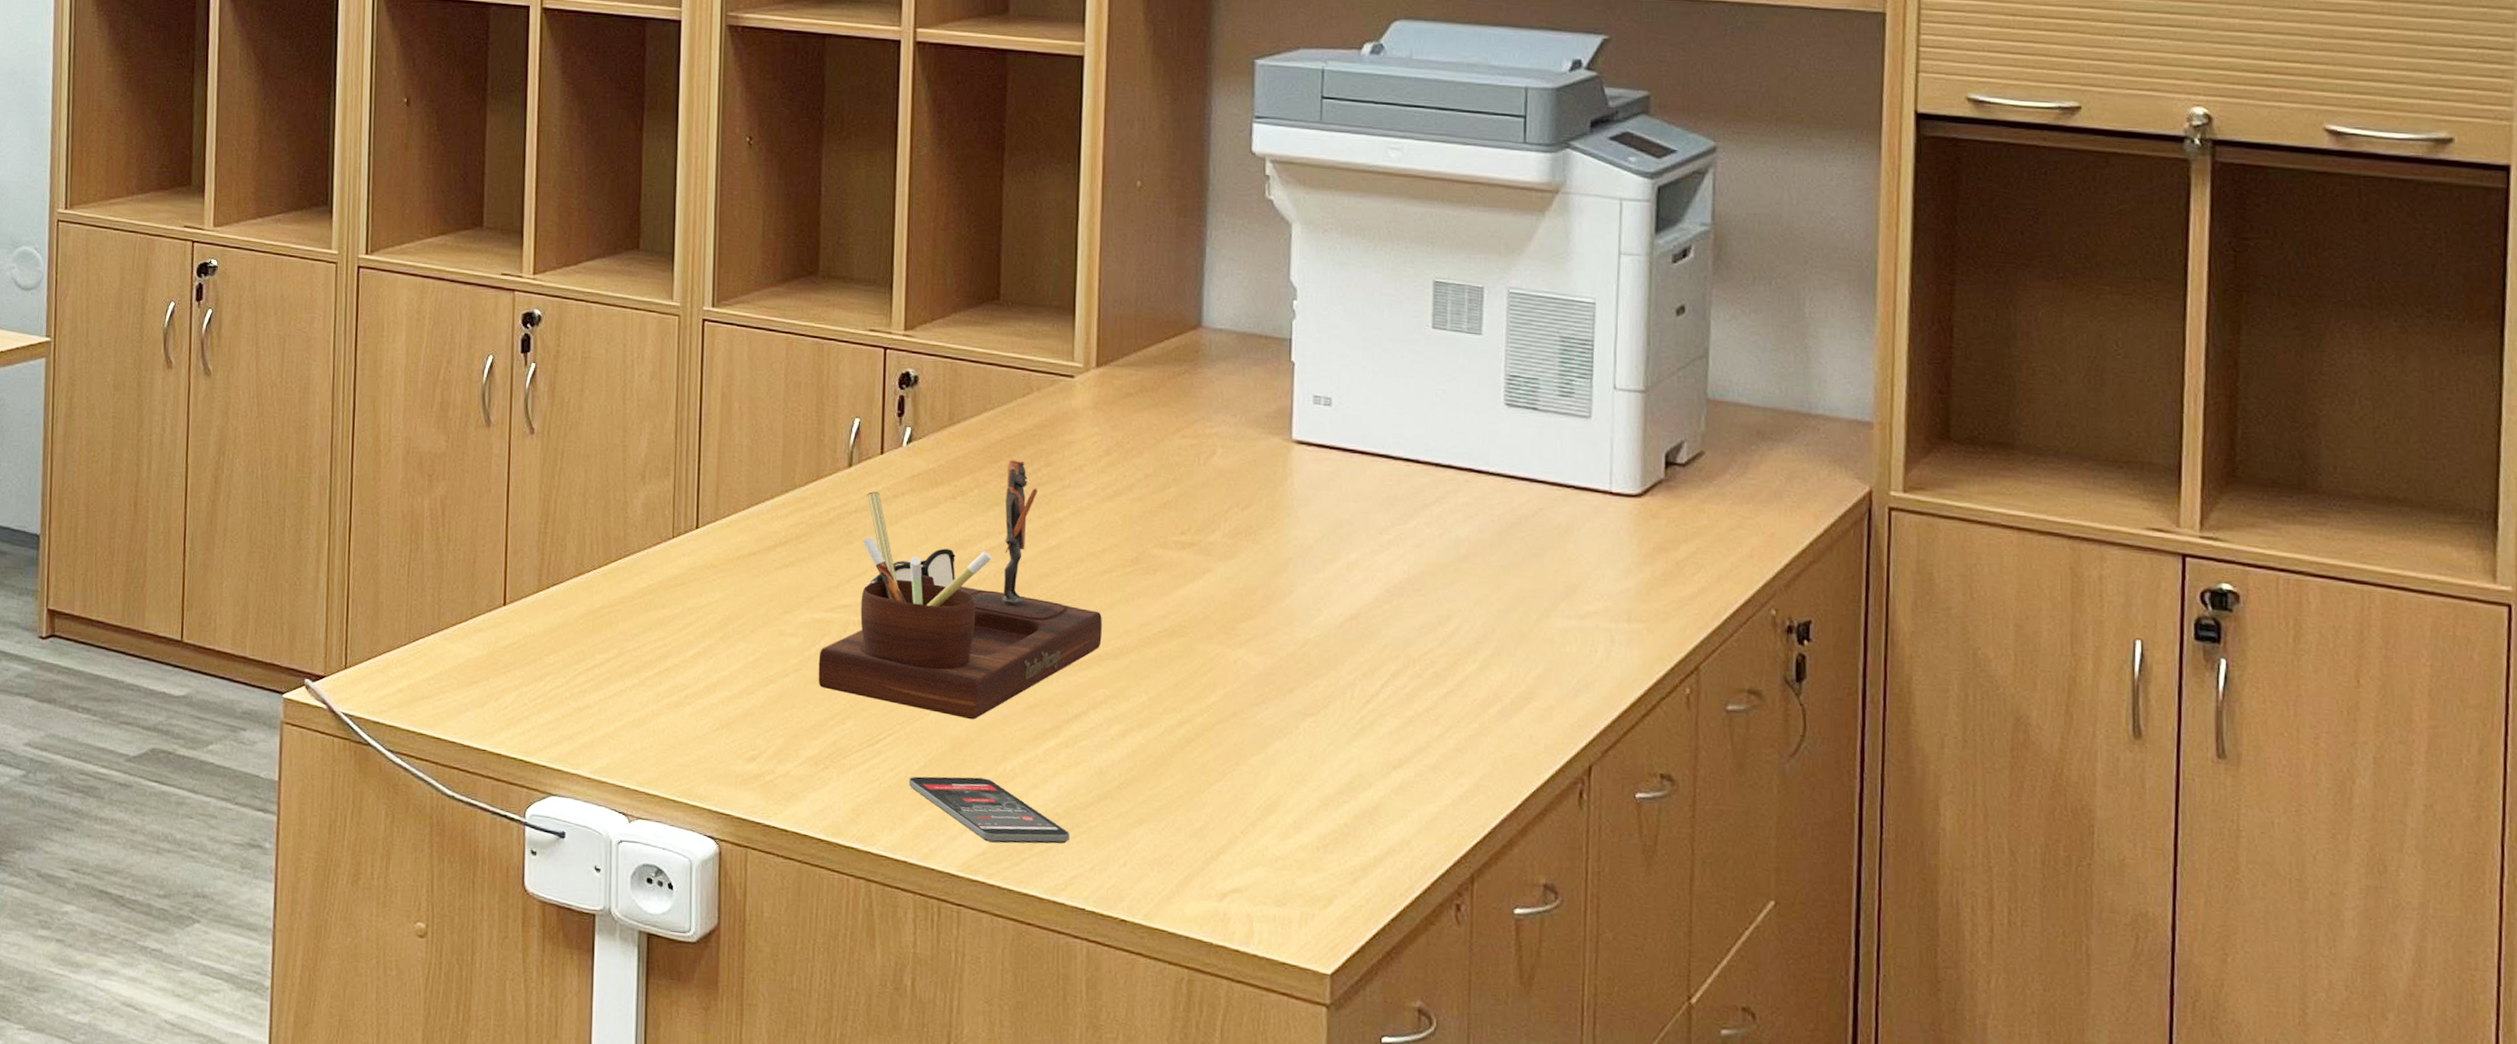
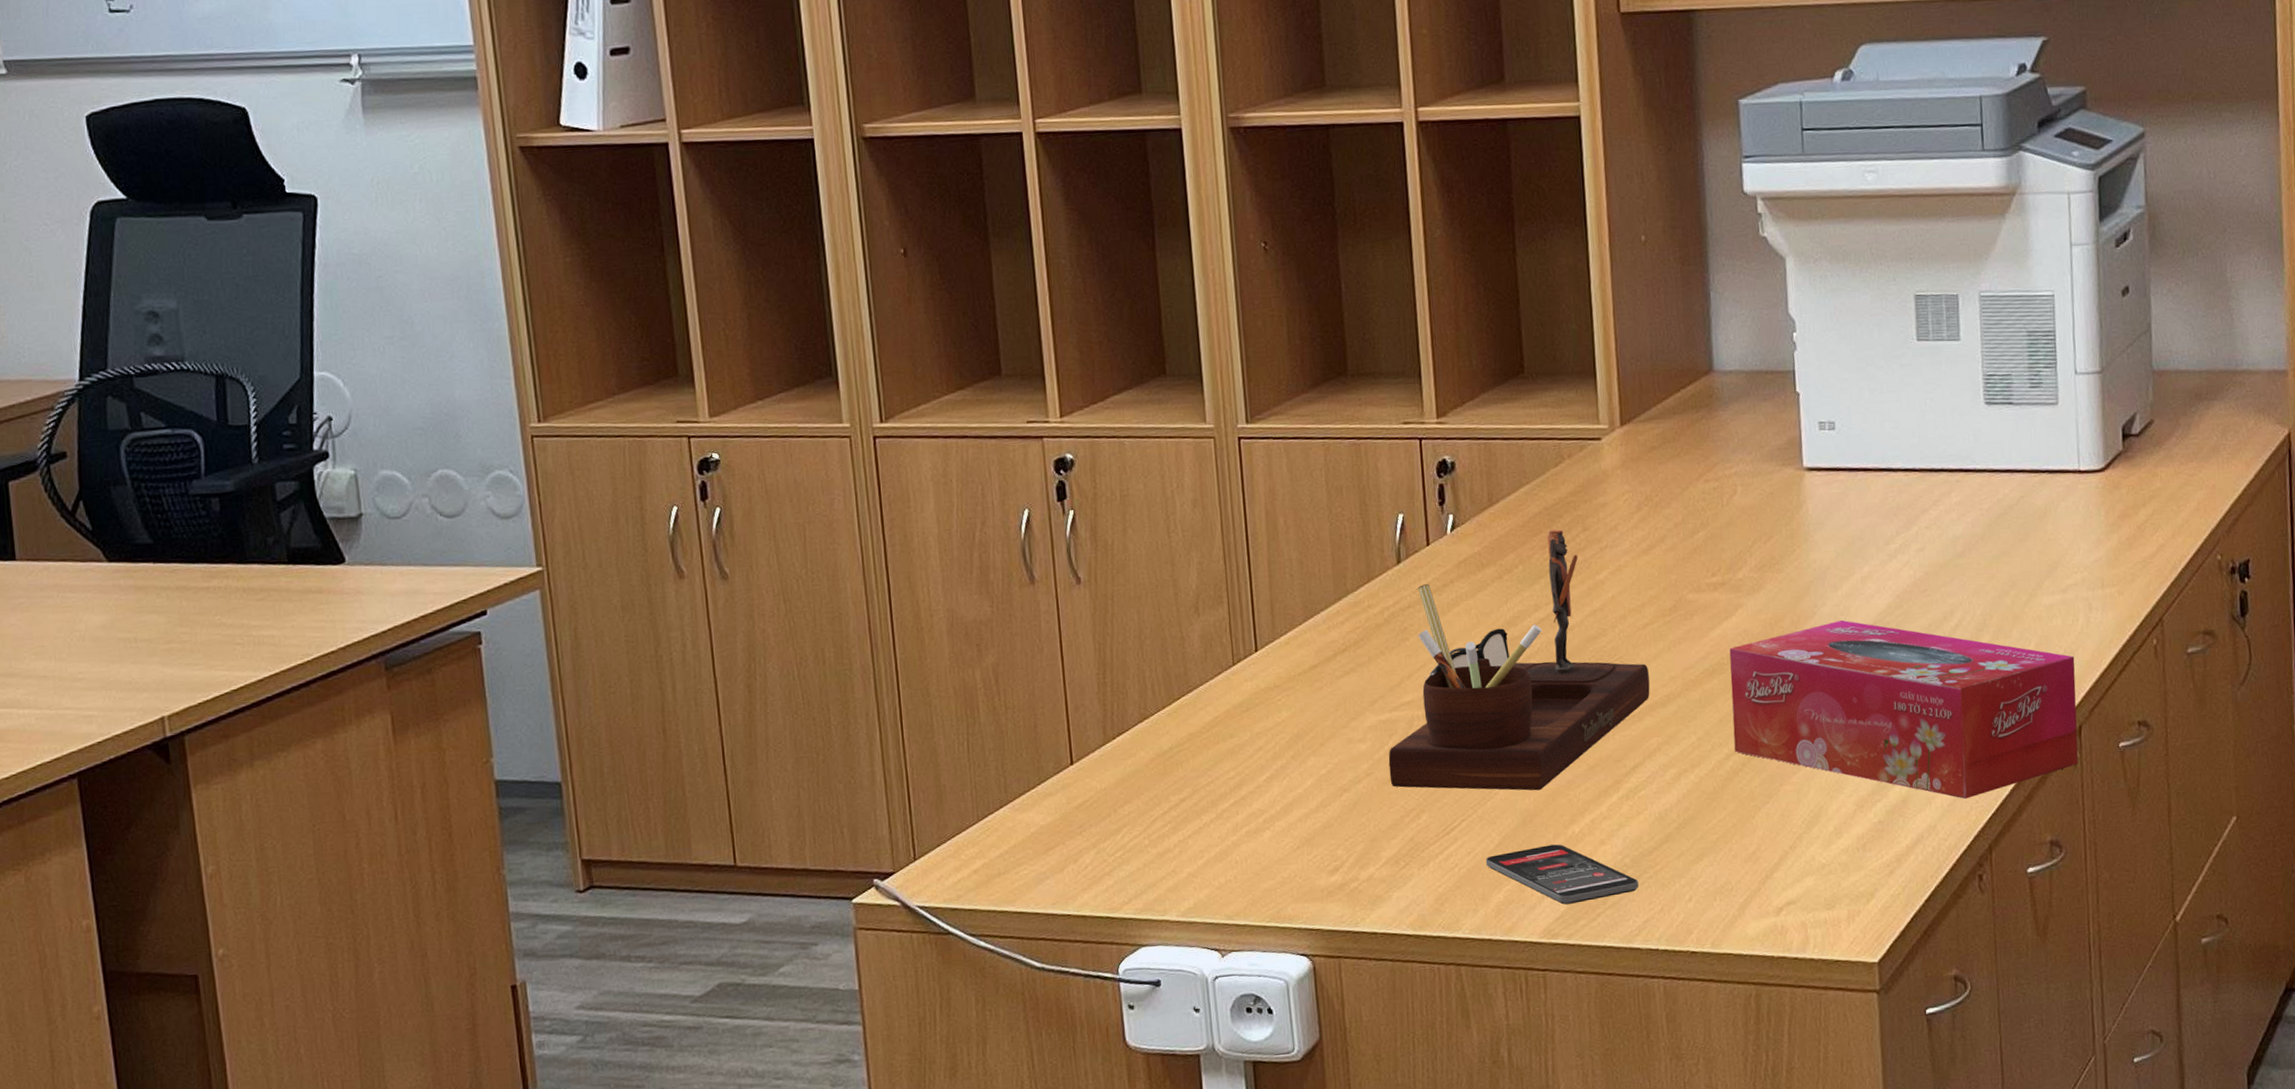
tissue box: none [1189,603,1589,820] -> present [1729,619,2078,799]

